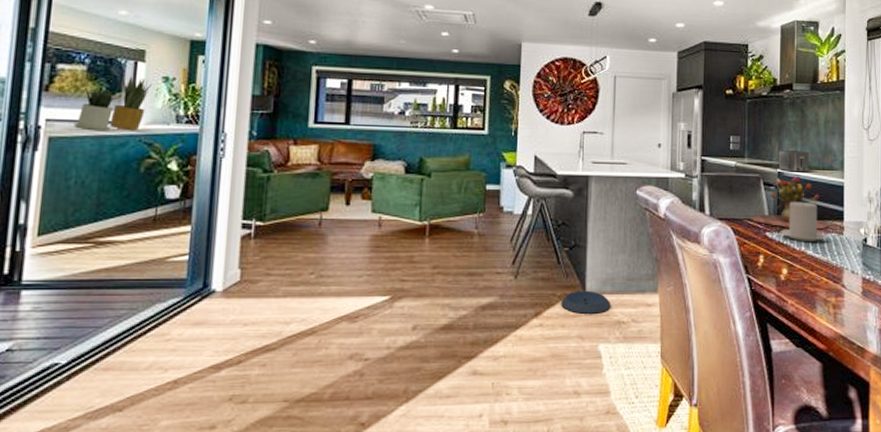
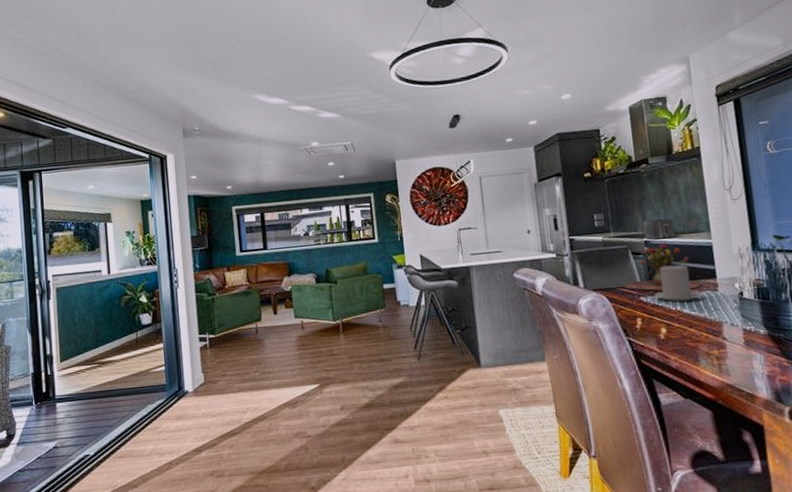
planter: present [73,88,114,132] -> none [71,247,97,280]
planter: present [109,76,154,131] -> none [95,235,120,277]
robot vacuum: present [561,290,610,314] -> none [460,364,504,385]

